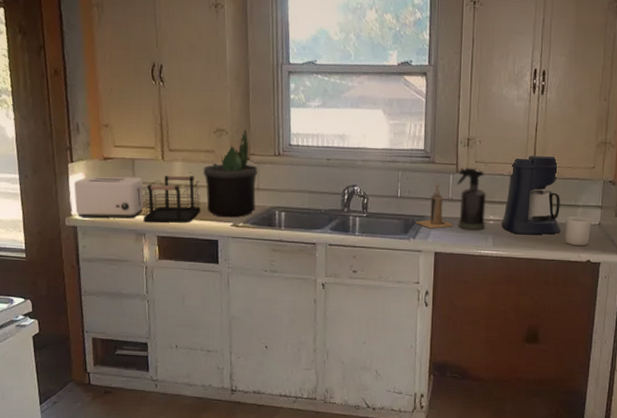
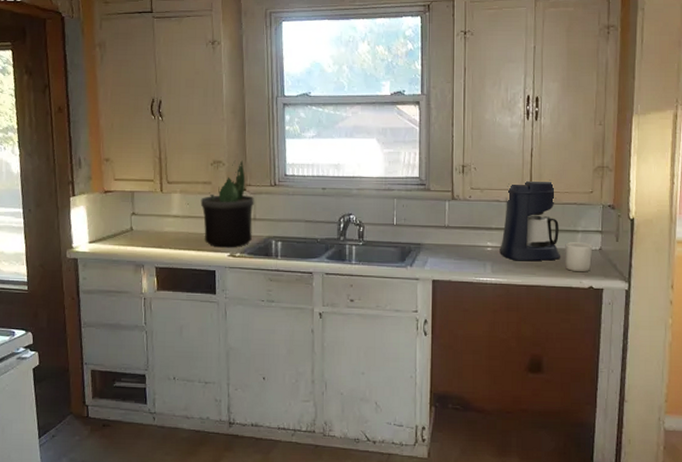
toaster: present [74,176,144,219] -> none [75,209,143,250]
dish rack: present [142,175,201,223] -> none [141,206,199,254]
soap dispenser: present [415,183,453,229] -> none [412,210,450,257]
spray bottle: present [457,167,487,231] -> none [453,194,484,258]

